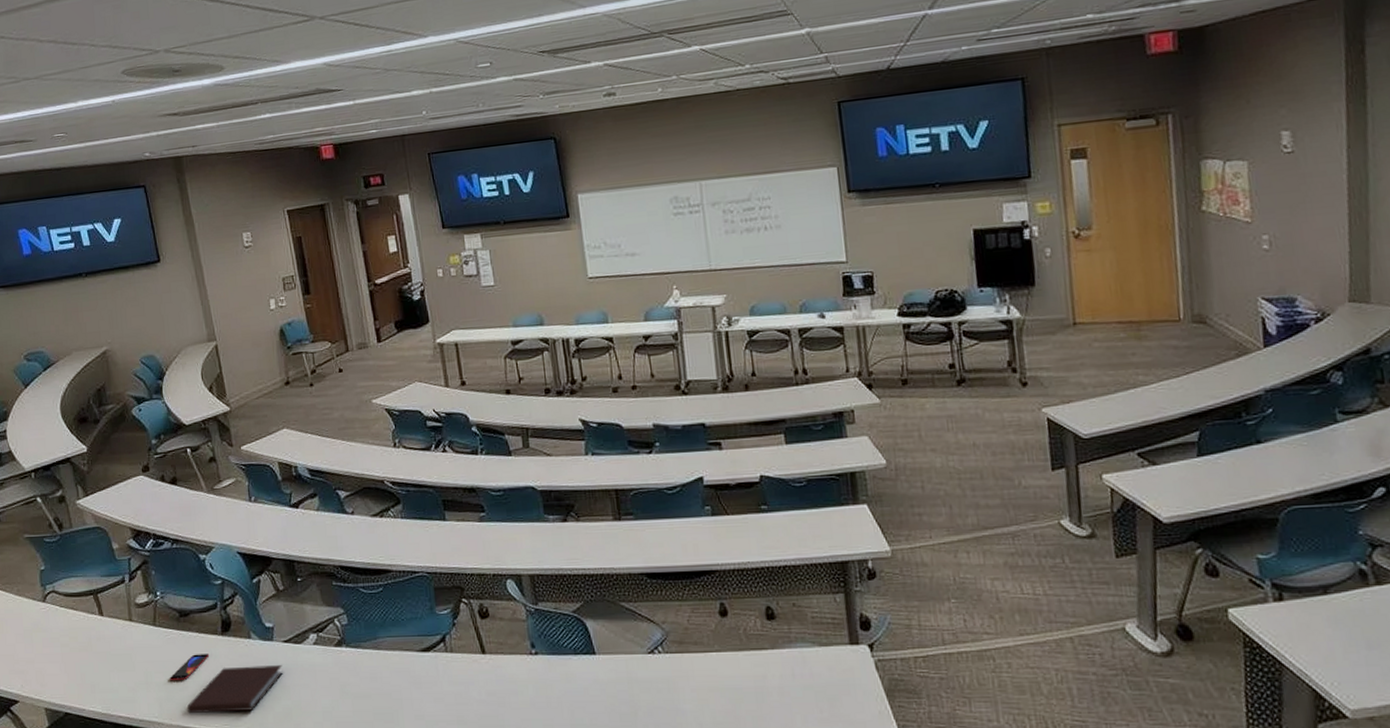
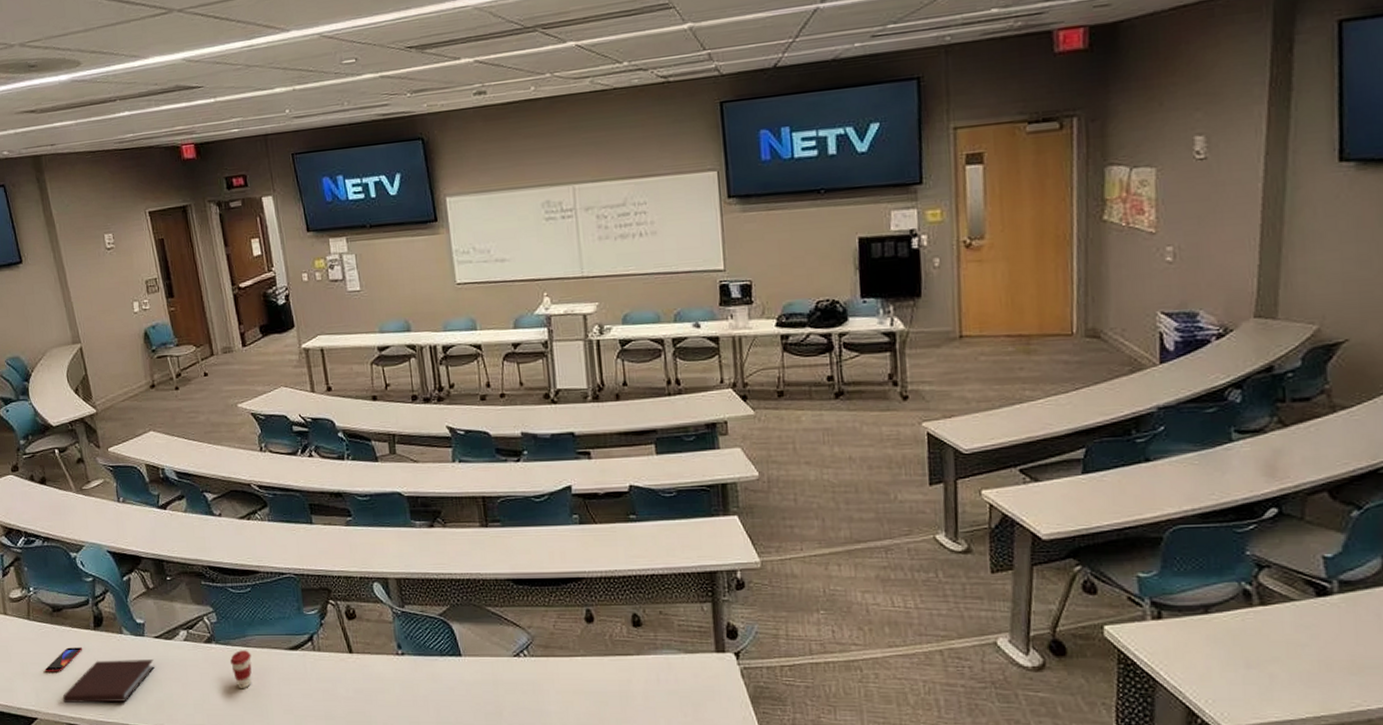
coffee cup: none [360,653,383,693] -> present [229,650,252,688]

